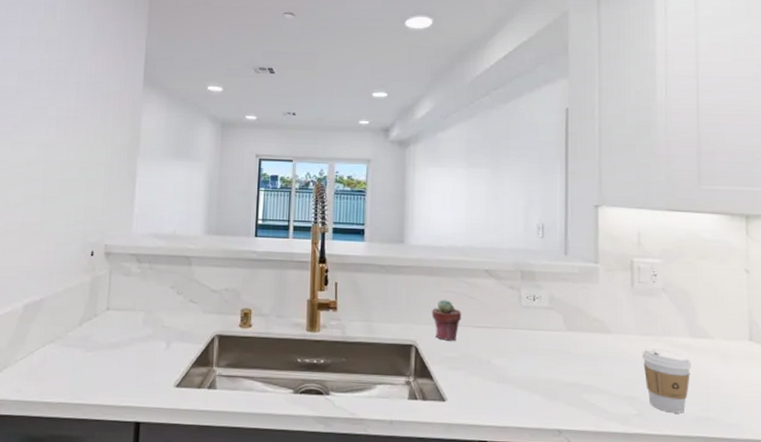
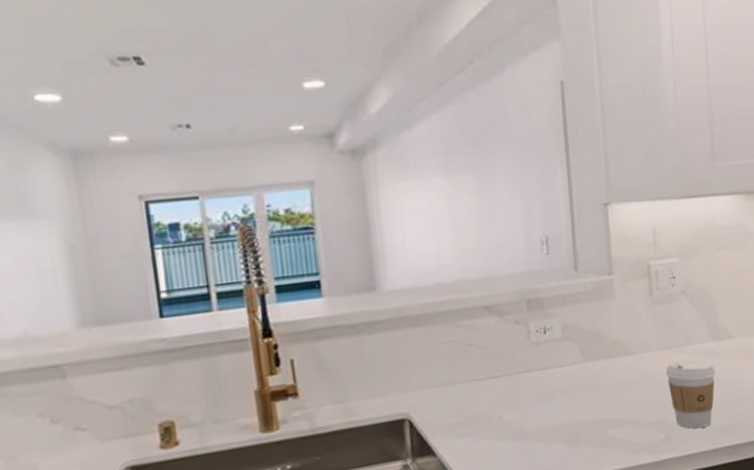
potted succulent: present [431,299,462,341] -> none [423,352,462,405]

